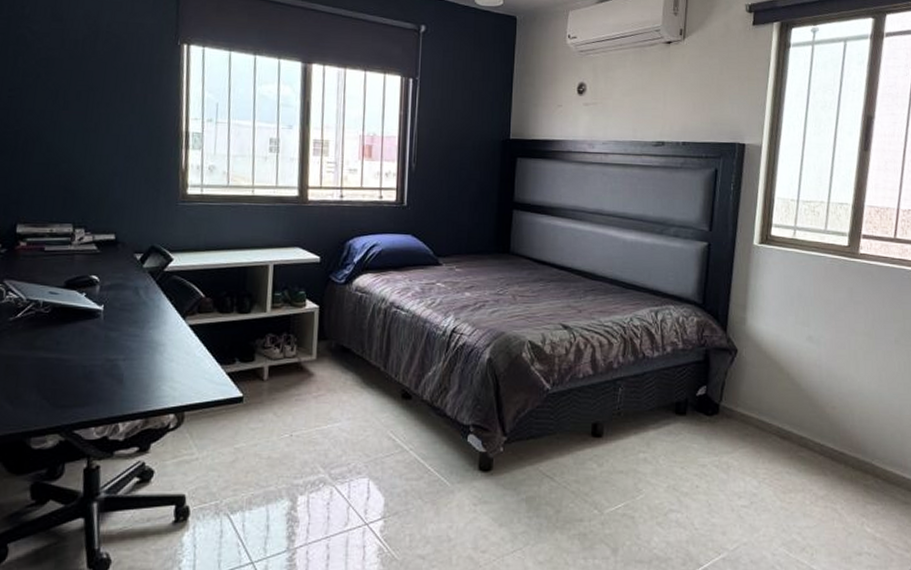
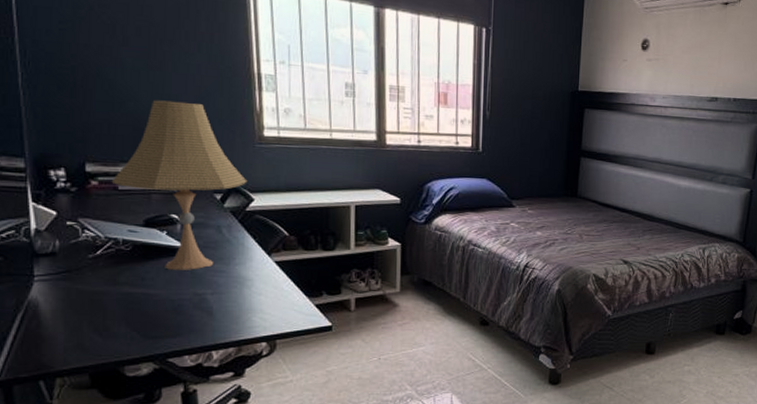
desk lamp: none [38,161,168,334] -> present [111,100,247,270]

